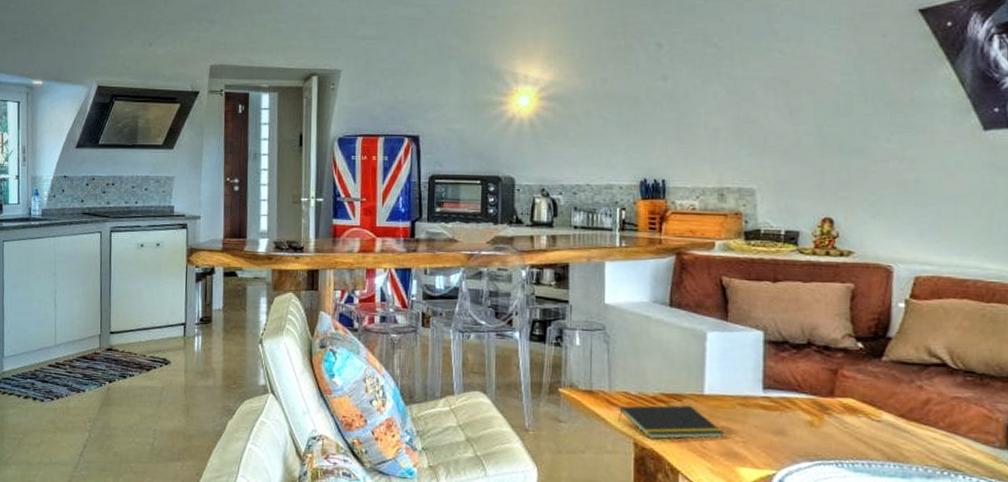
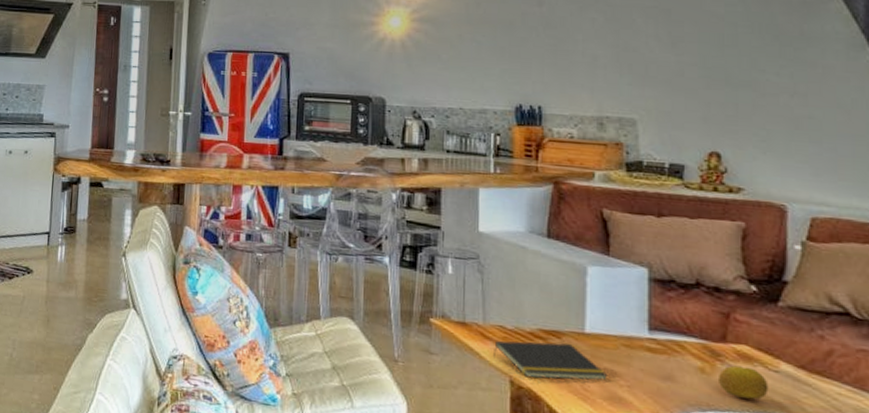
fruit: none [825,417,871,448] -> present [717,365,769,400]

